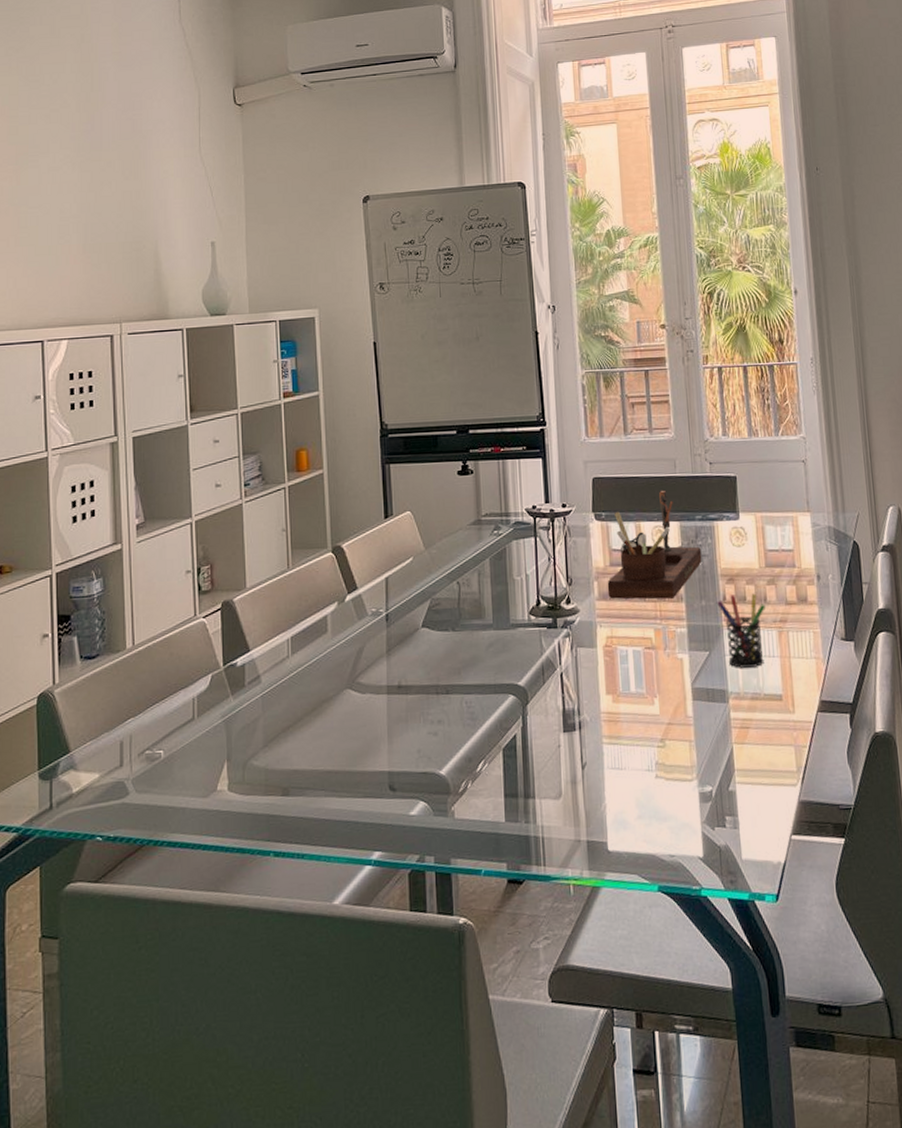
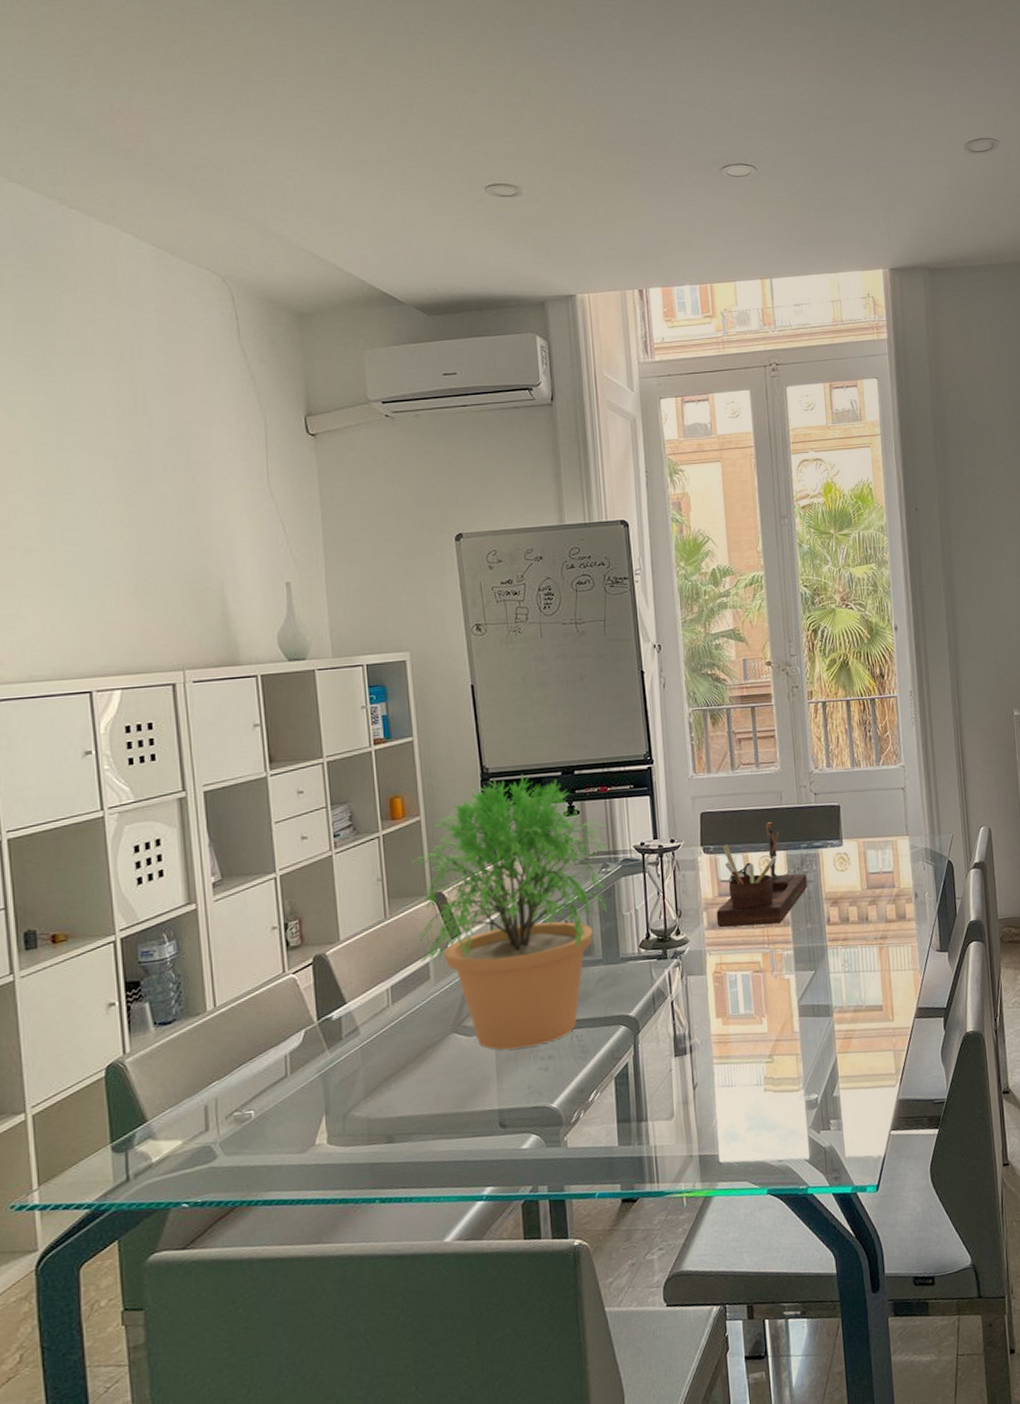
potted plant: none [314,431,501,711] -> present [412,774,608,1050]
pen holder: present [717,593,765,668] -> none [822,914,867,984]

